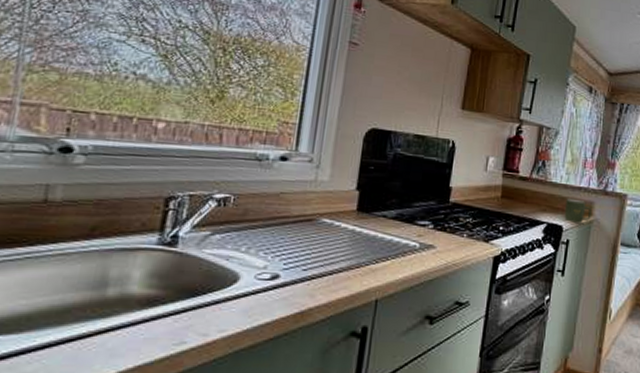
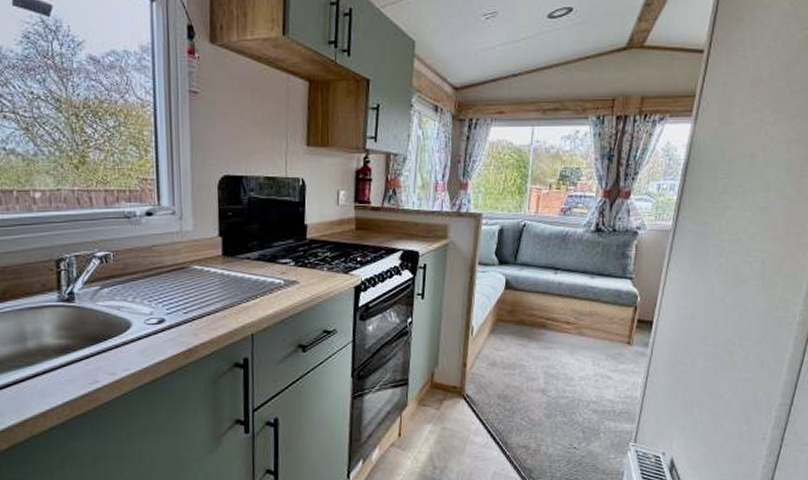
mug: present [564,198,591,224] -> none [419,223,446,248]

